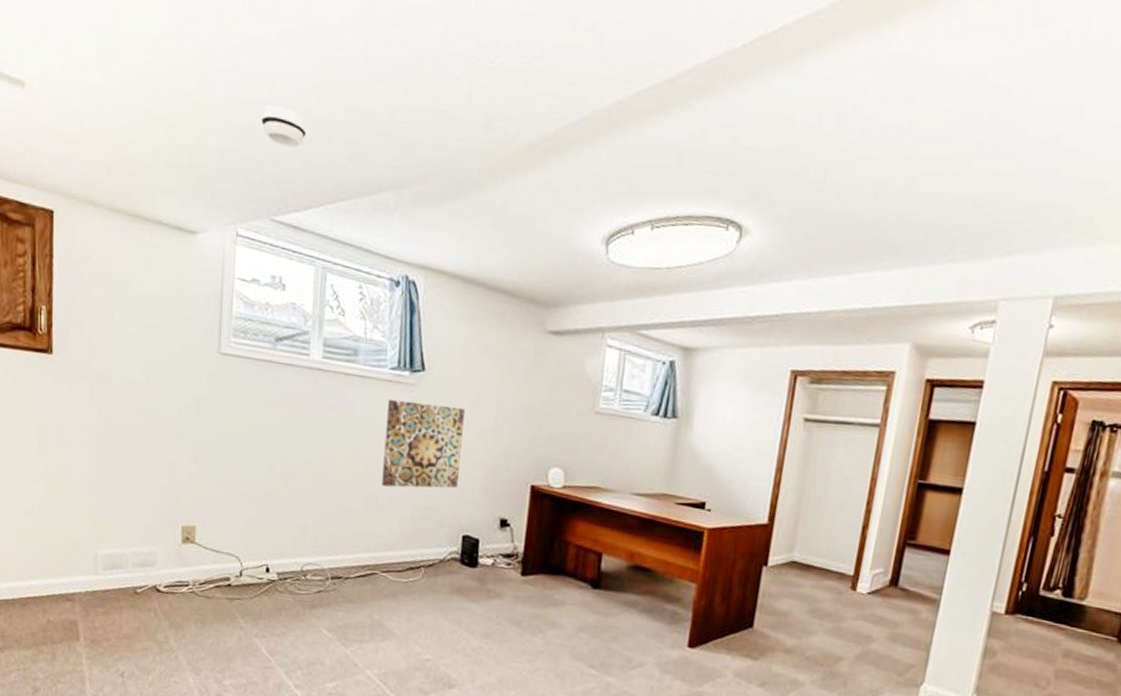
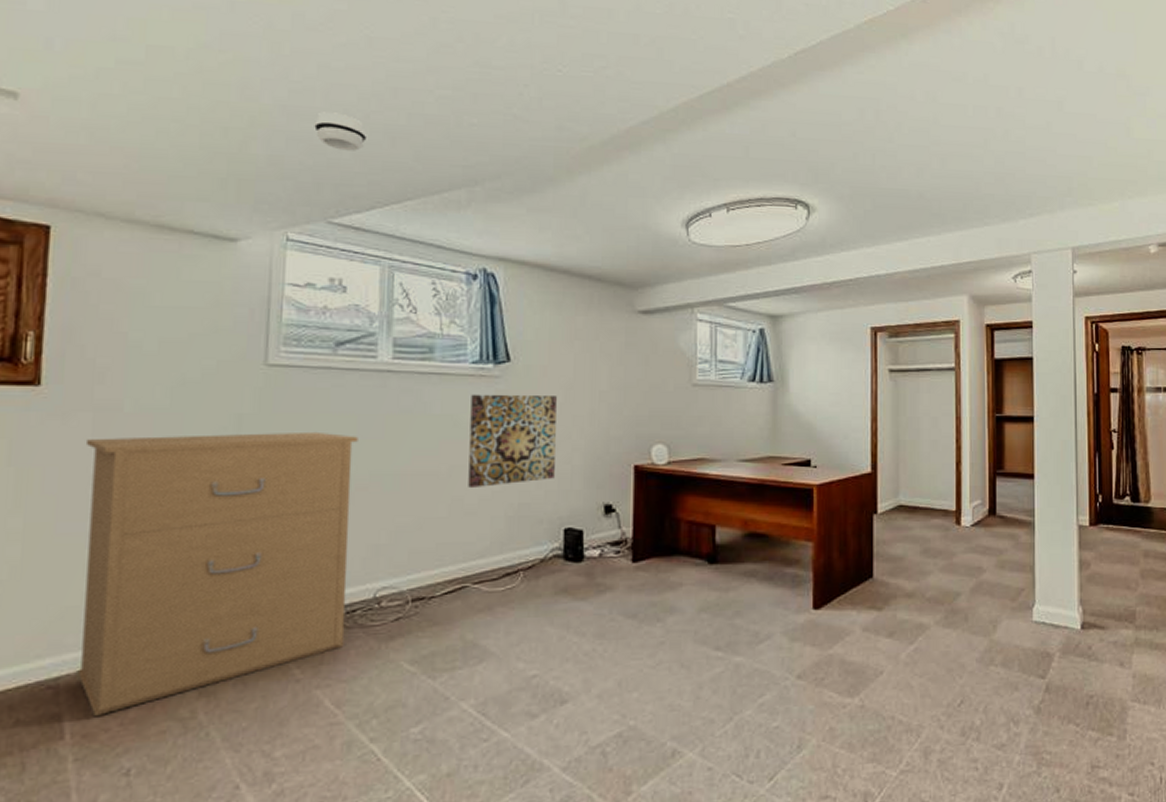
filing cabinet: none [86,404,292,629] -> present [78,431,358,717]

